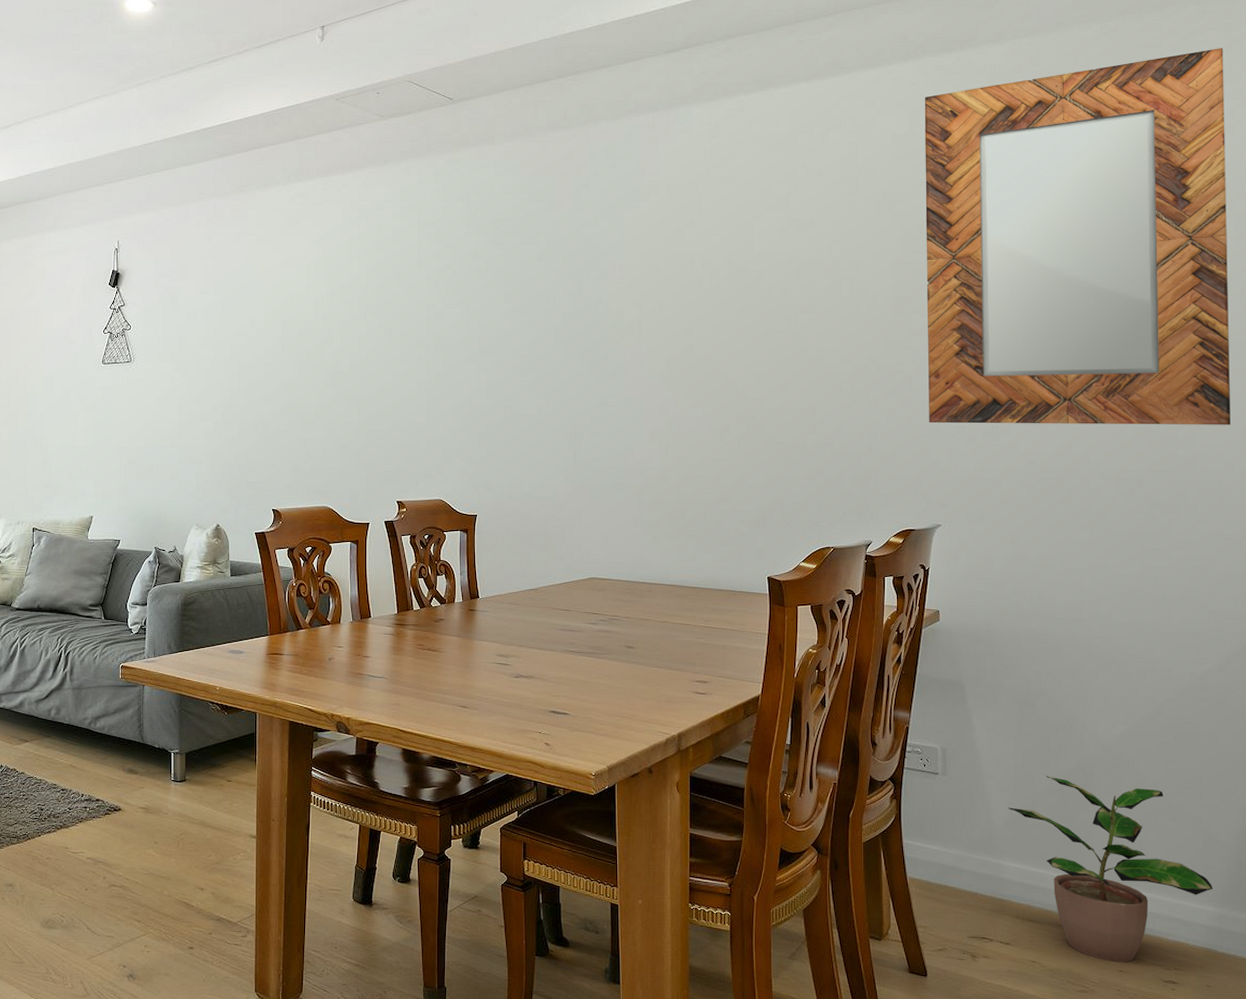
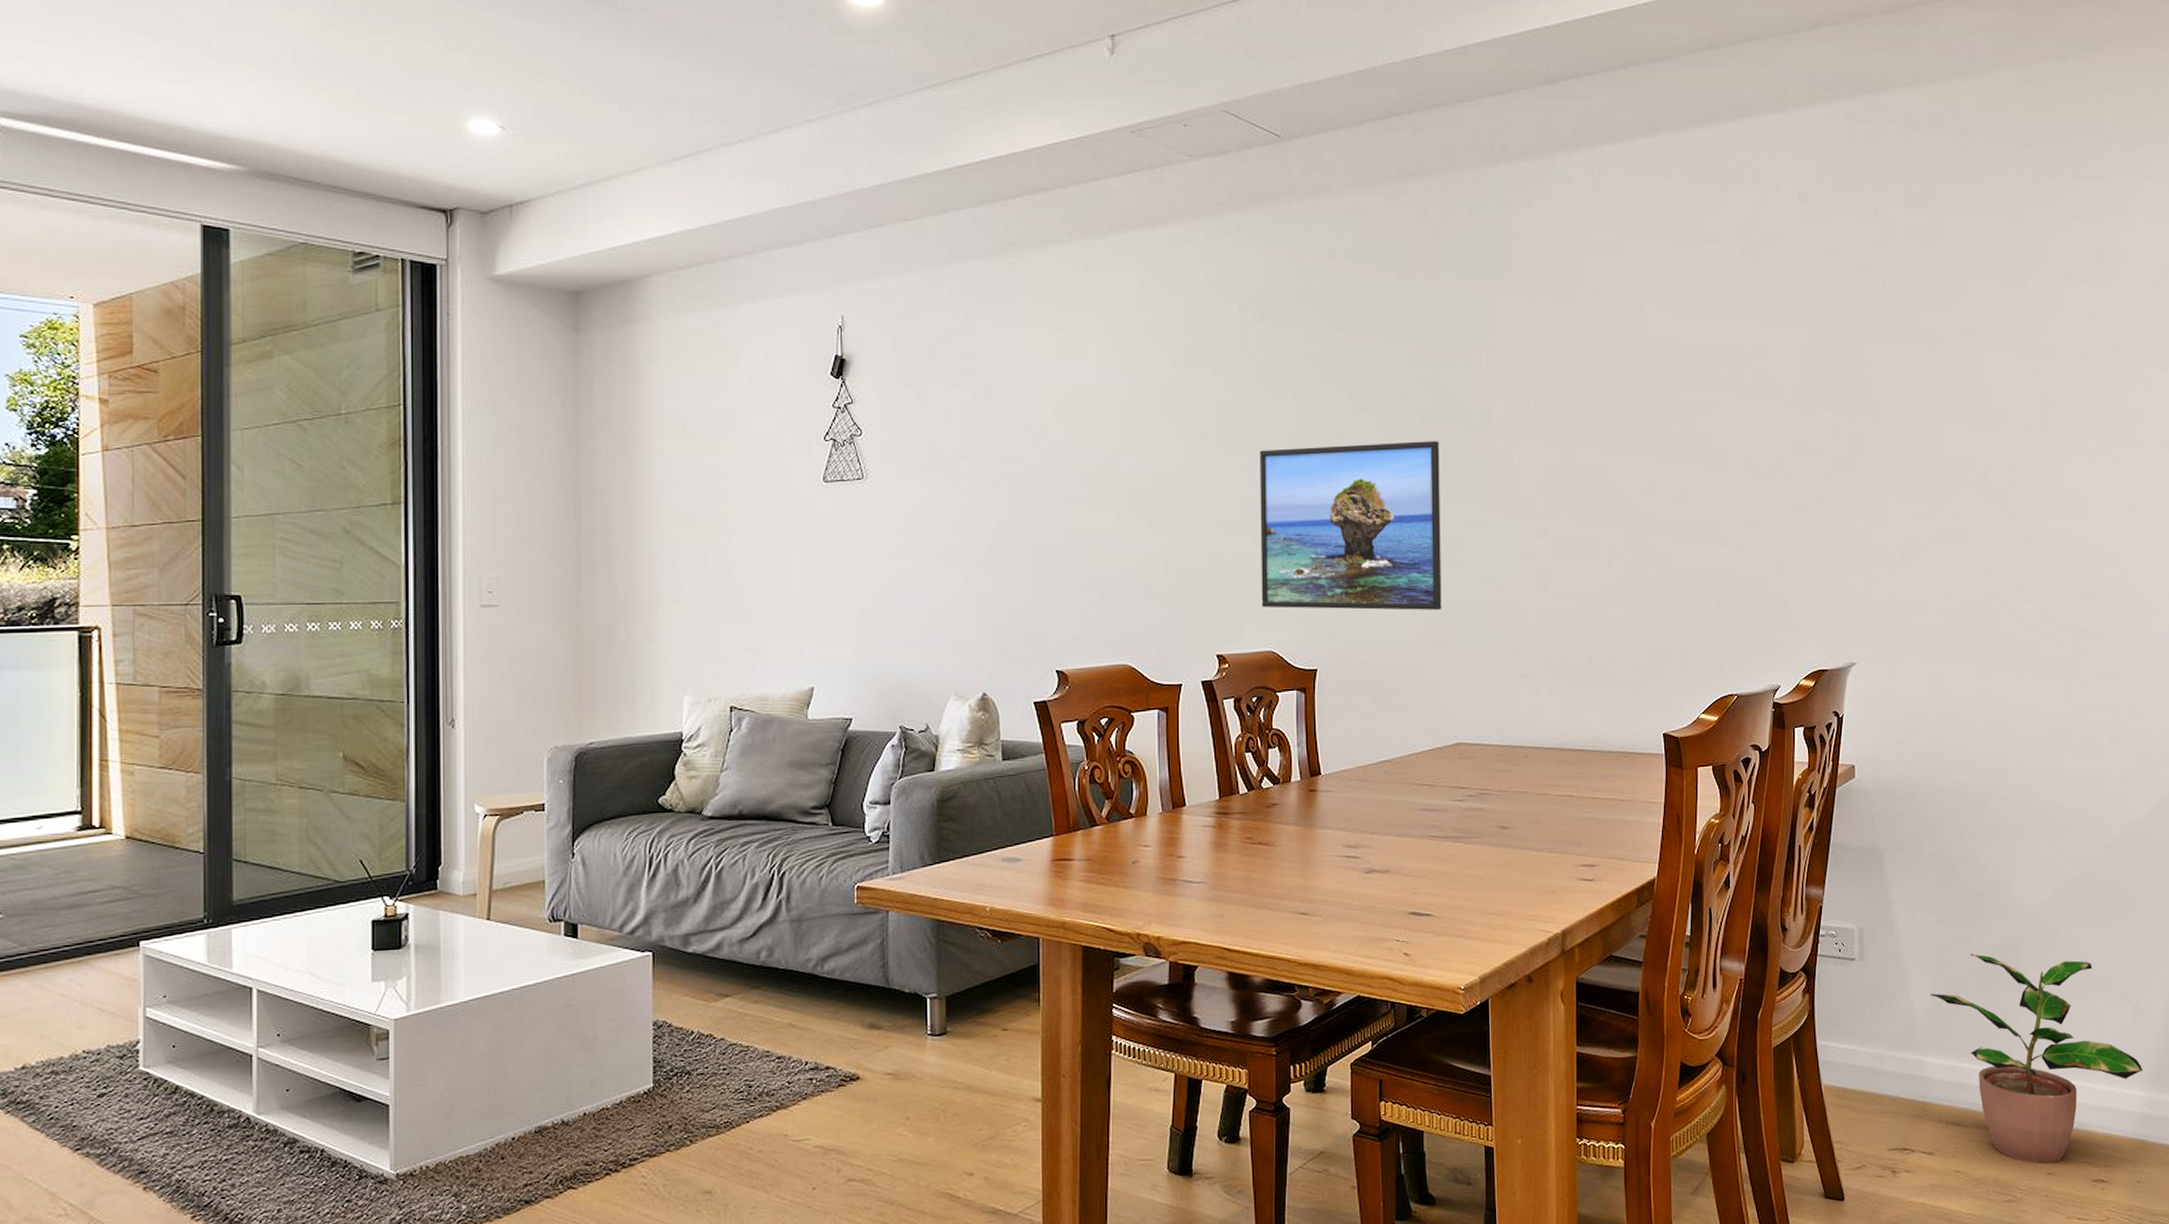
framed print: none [433,337,580,471] -> present [1259,441,1442,610]
home mirror: present [924,48,1231,425] -> none [1834,101,2159,542]

